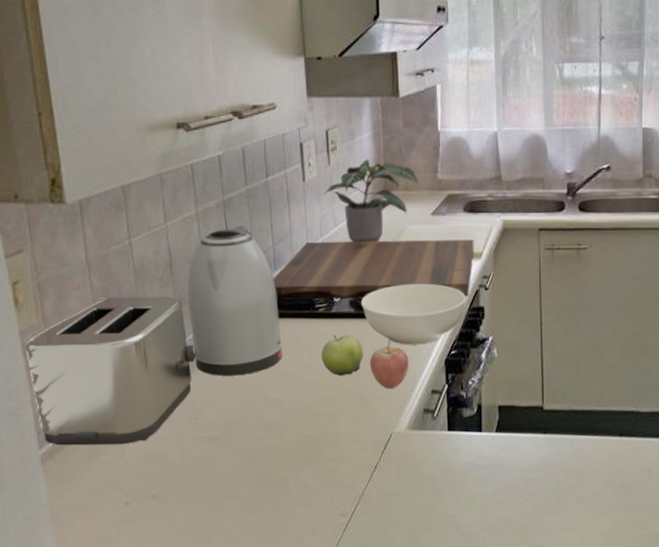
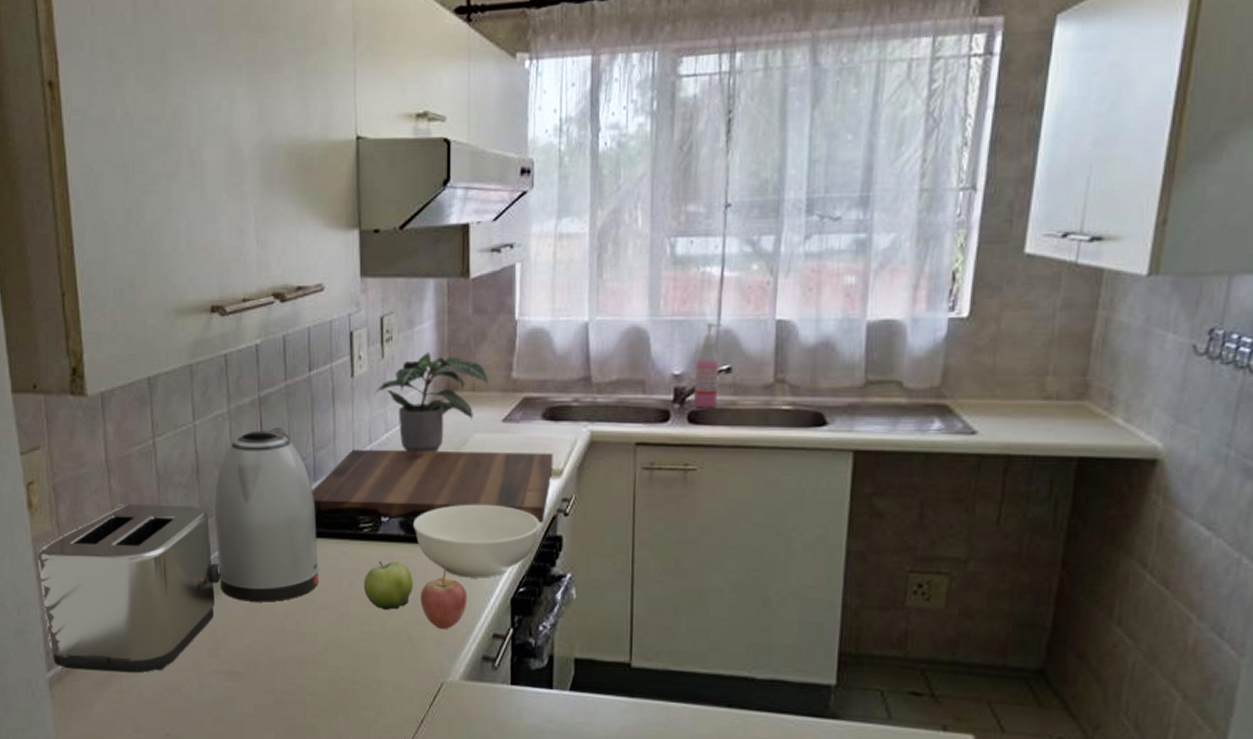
soap dispenser: none [582,131,602,199] -> present [693,322,723,409]

